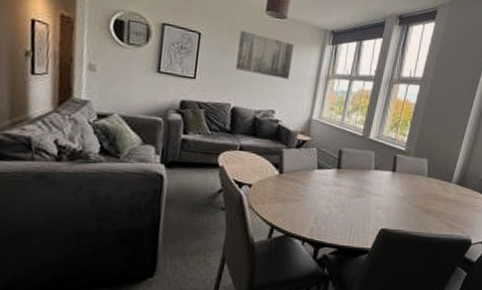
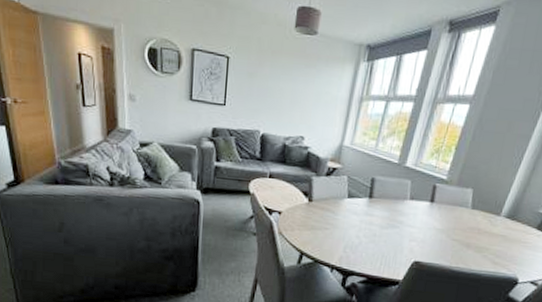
wall art: present [236,31,294,79] -> none [265,51,325,103]

